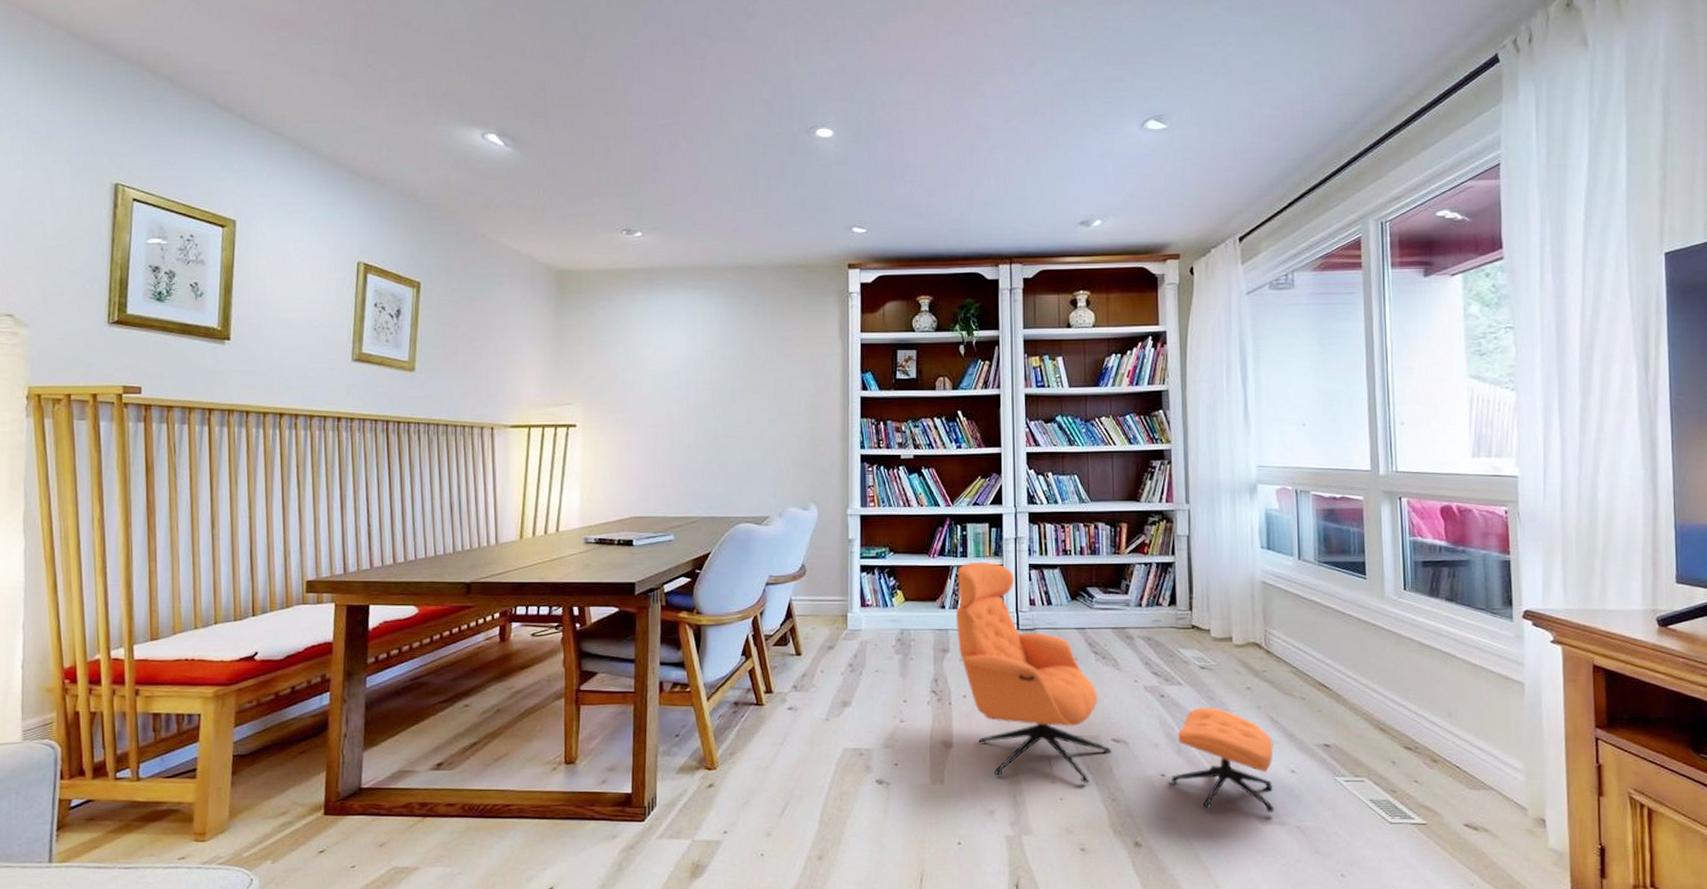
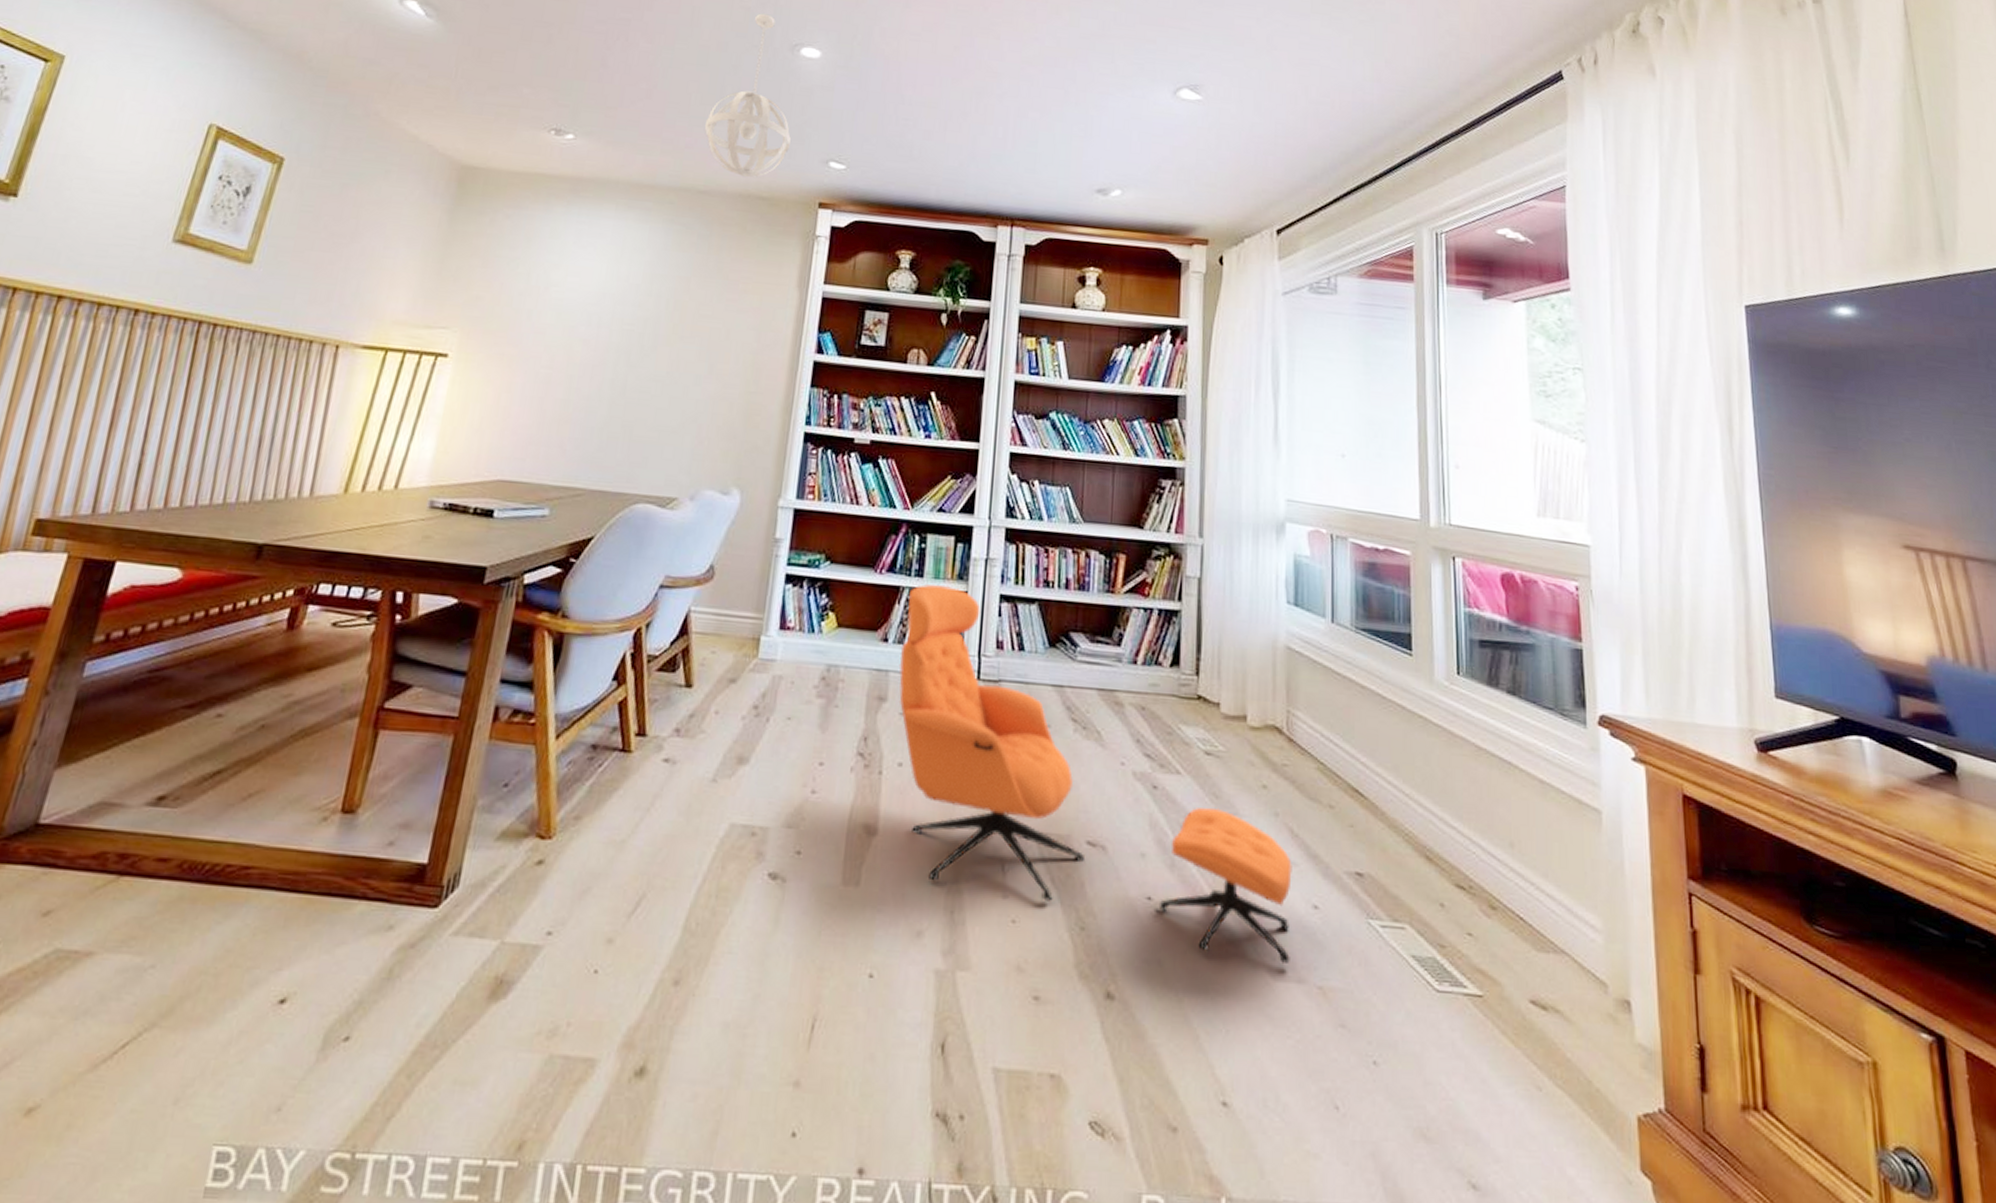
pendant light: none [745,103,818,251] -> present [704,13,791,178]

